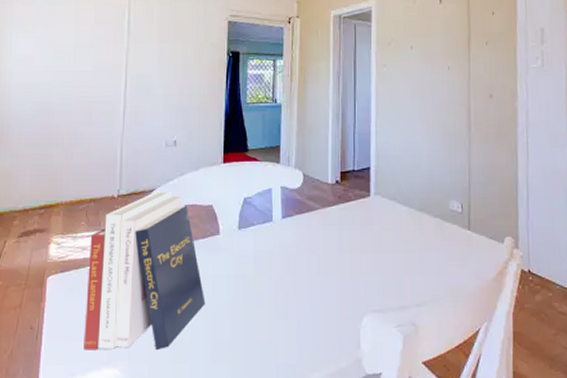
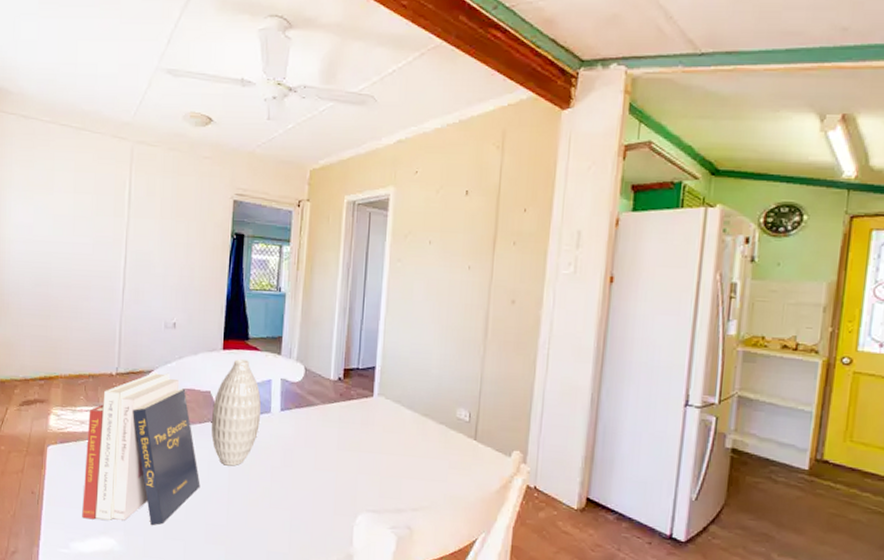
vase: none [214,171,263,279] -> present [211,359,262,466]

